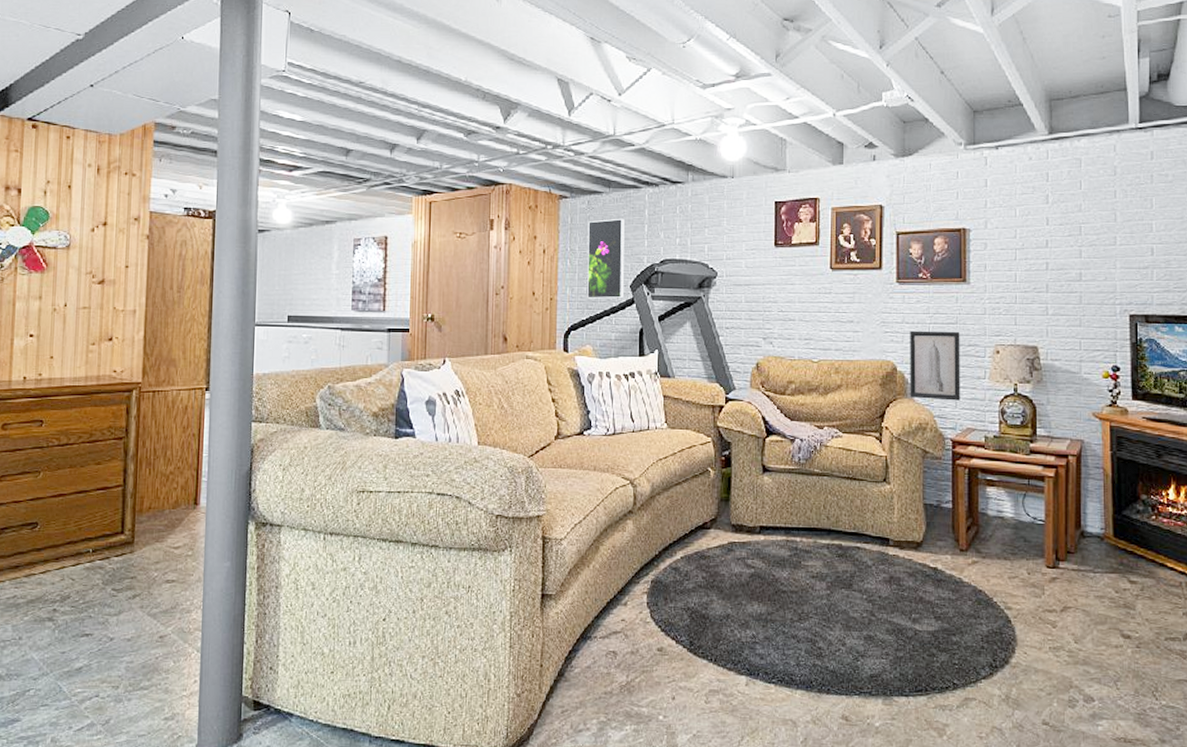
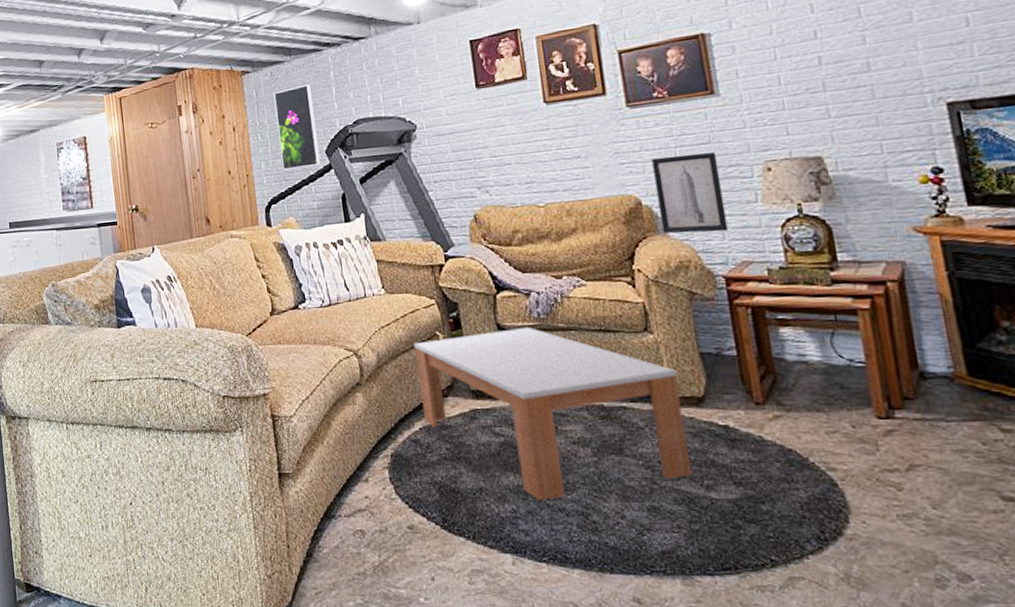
coffee table: none [686,469,903,628] -> present [413,326,692,501]

